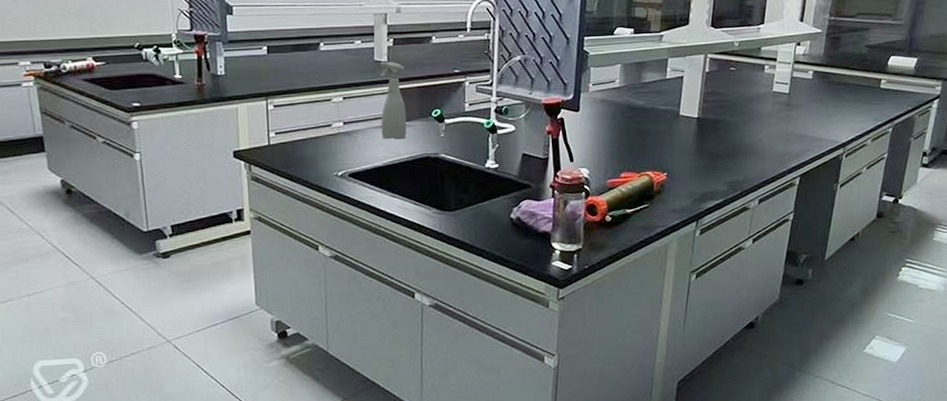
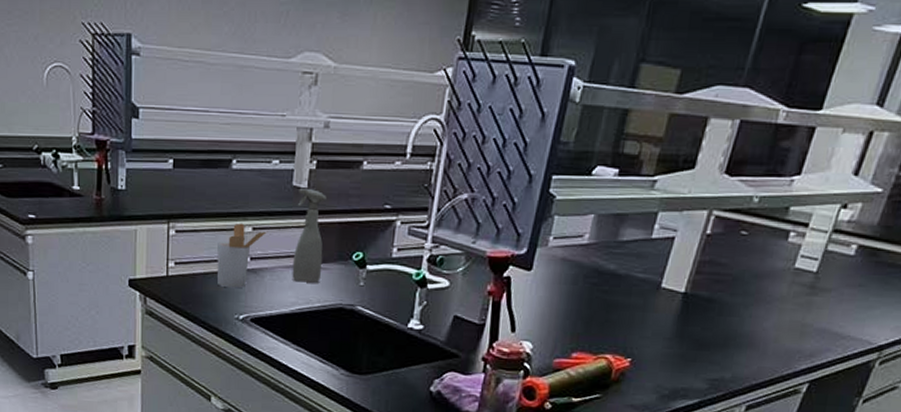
utensil holder: none [313,94,357,150] -> present [217,223,268,289]

